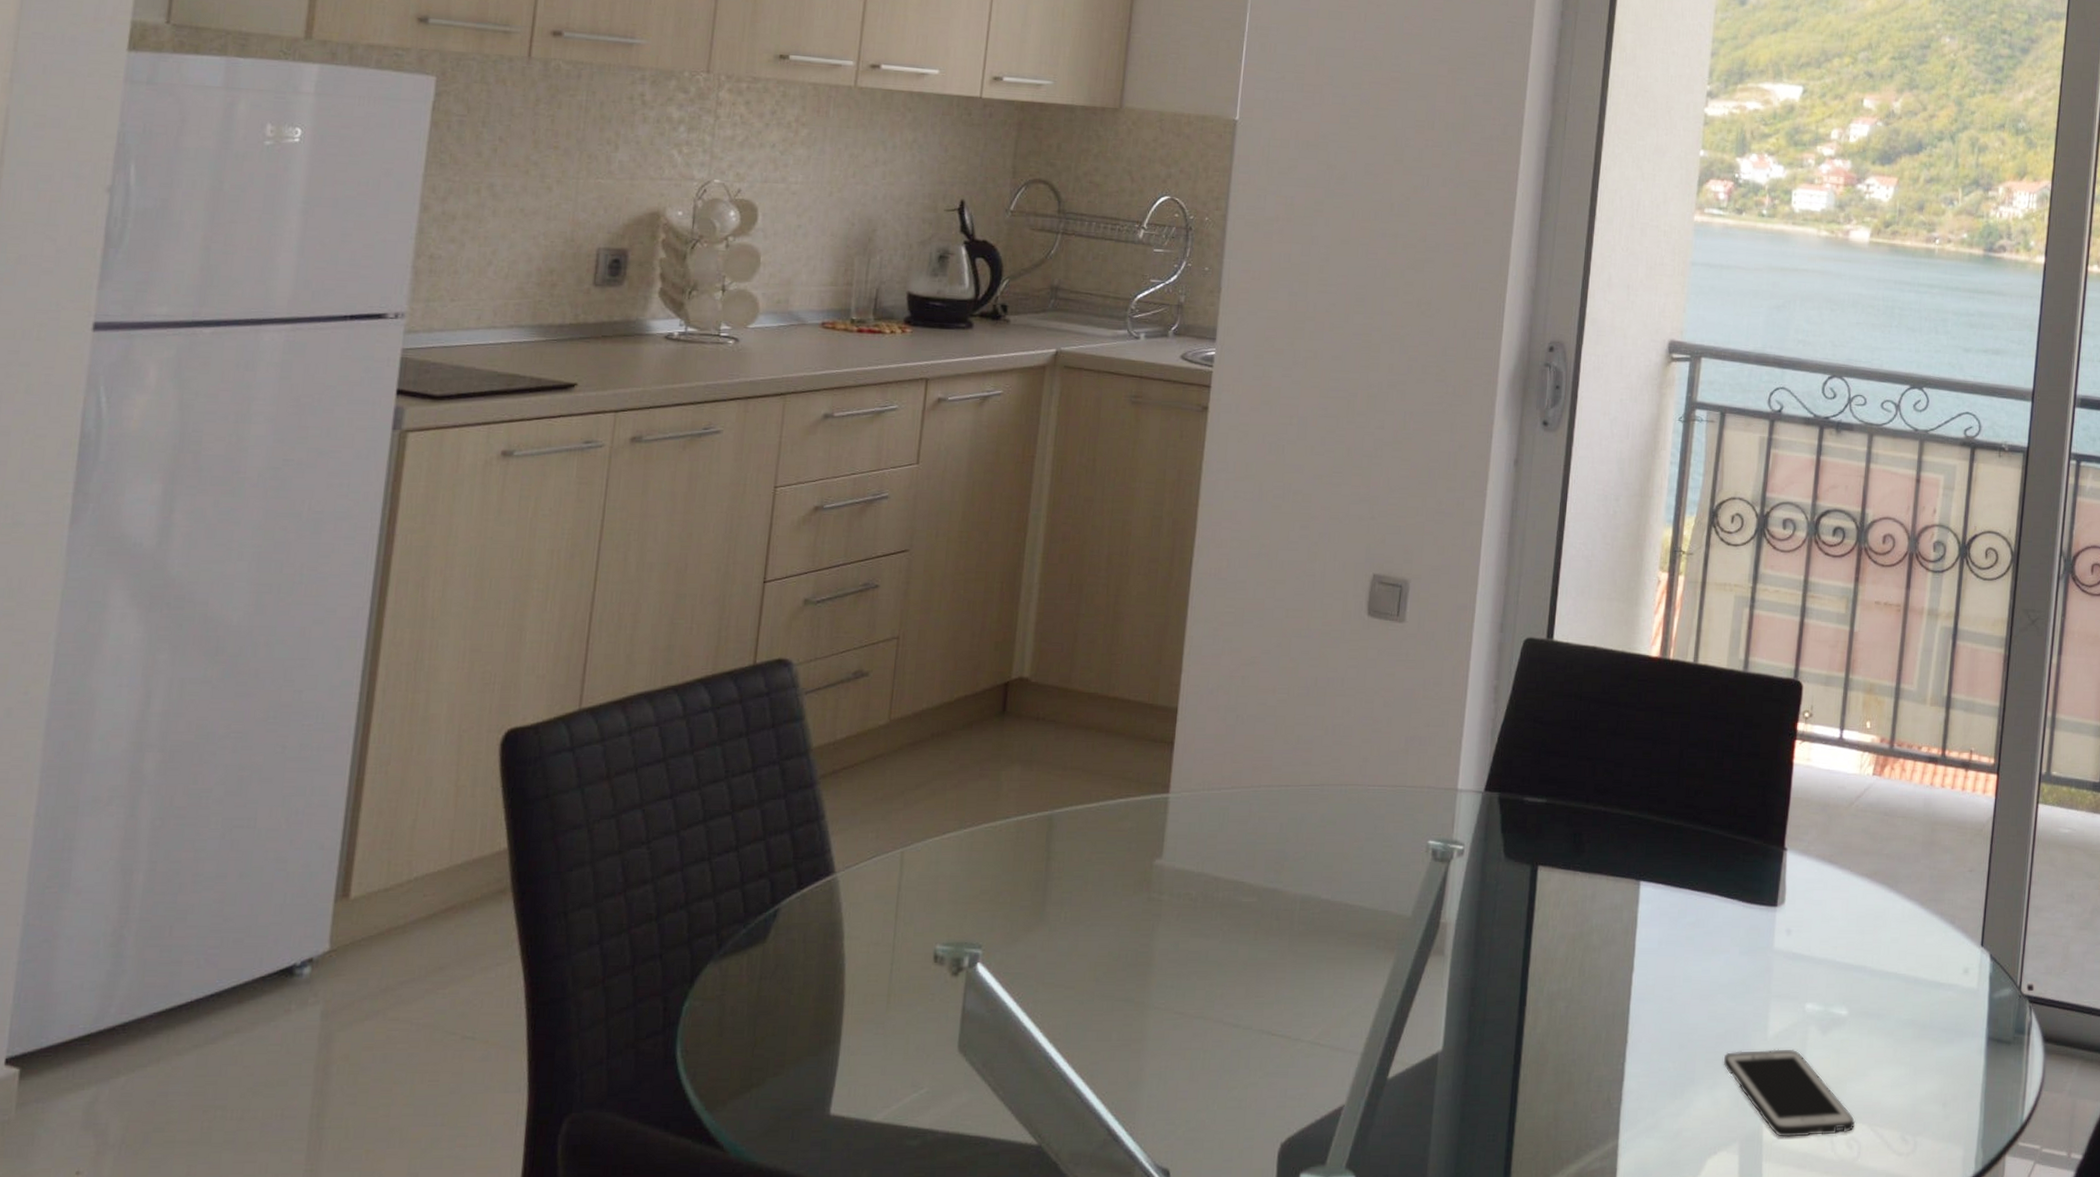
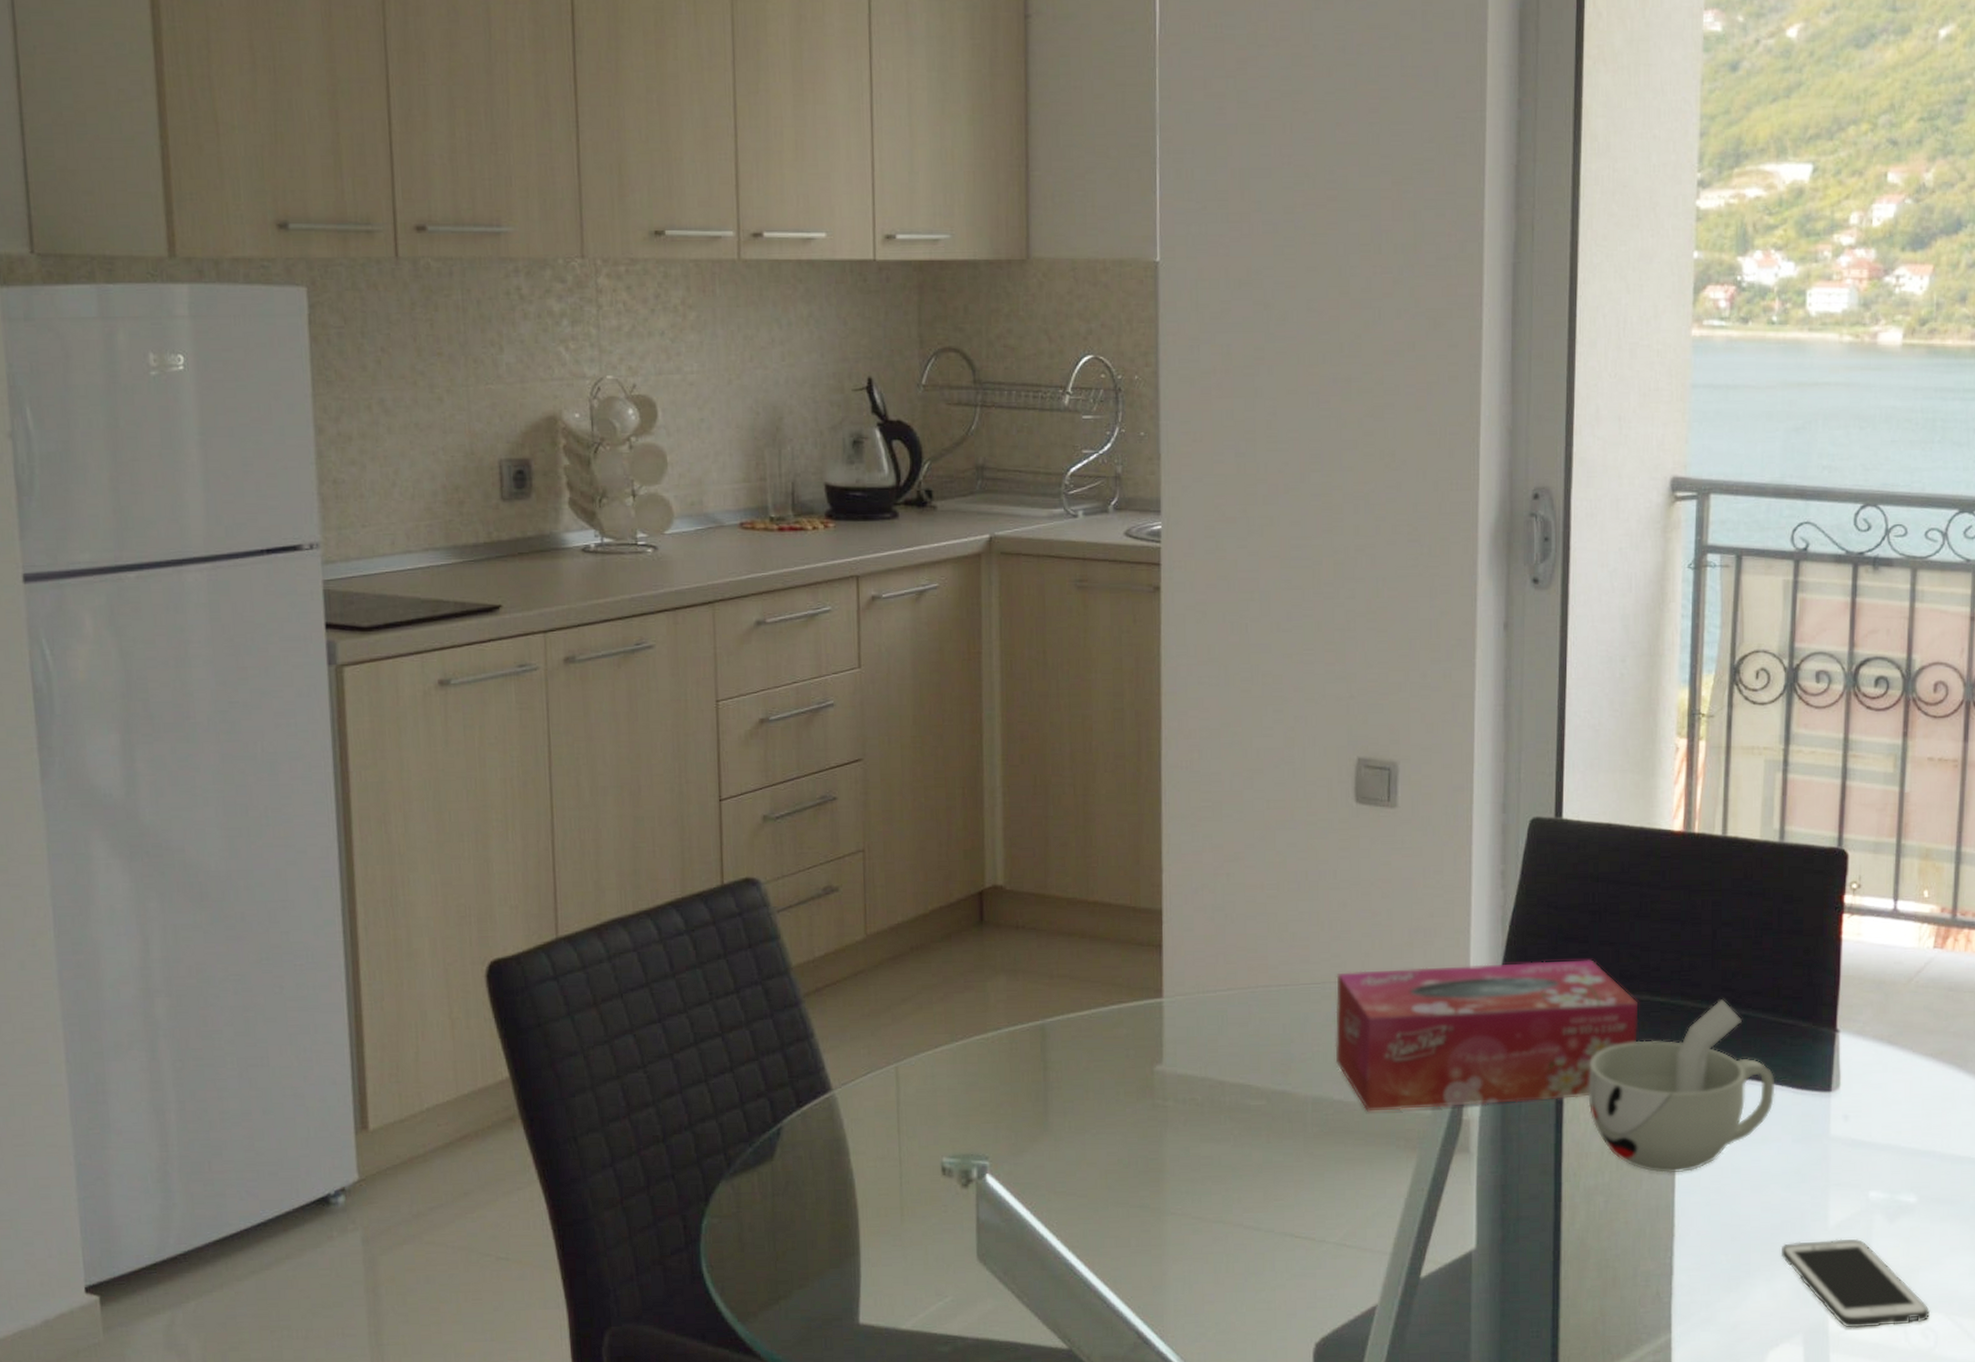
tissue box: none [1326,773,1609,912] -> present [1335,959,1639,1112]
cup: none [1557,815,1727,981] -> present [1588,999,1775,1174]

